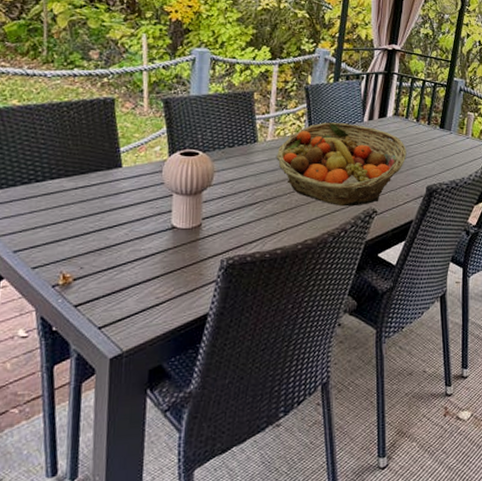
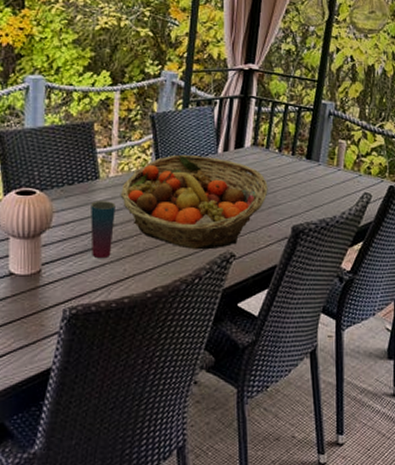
cup: none [248,162,271,214] -> present [91,201,115,259]

